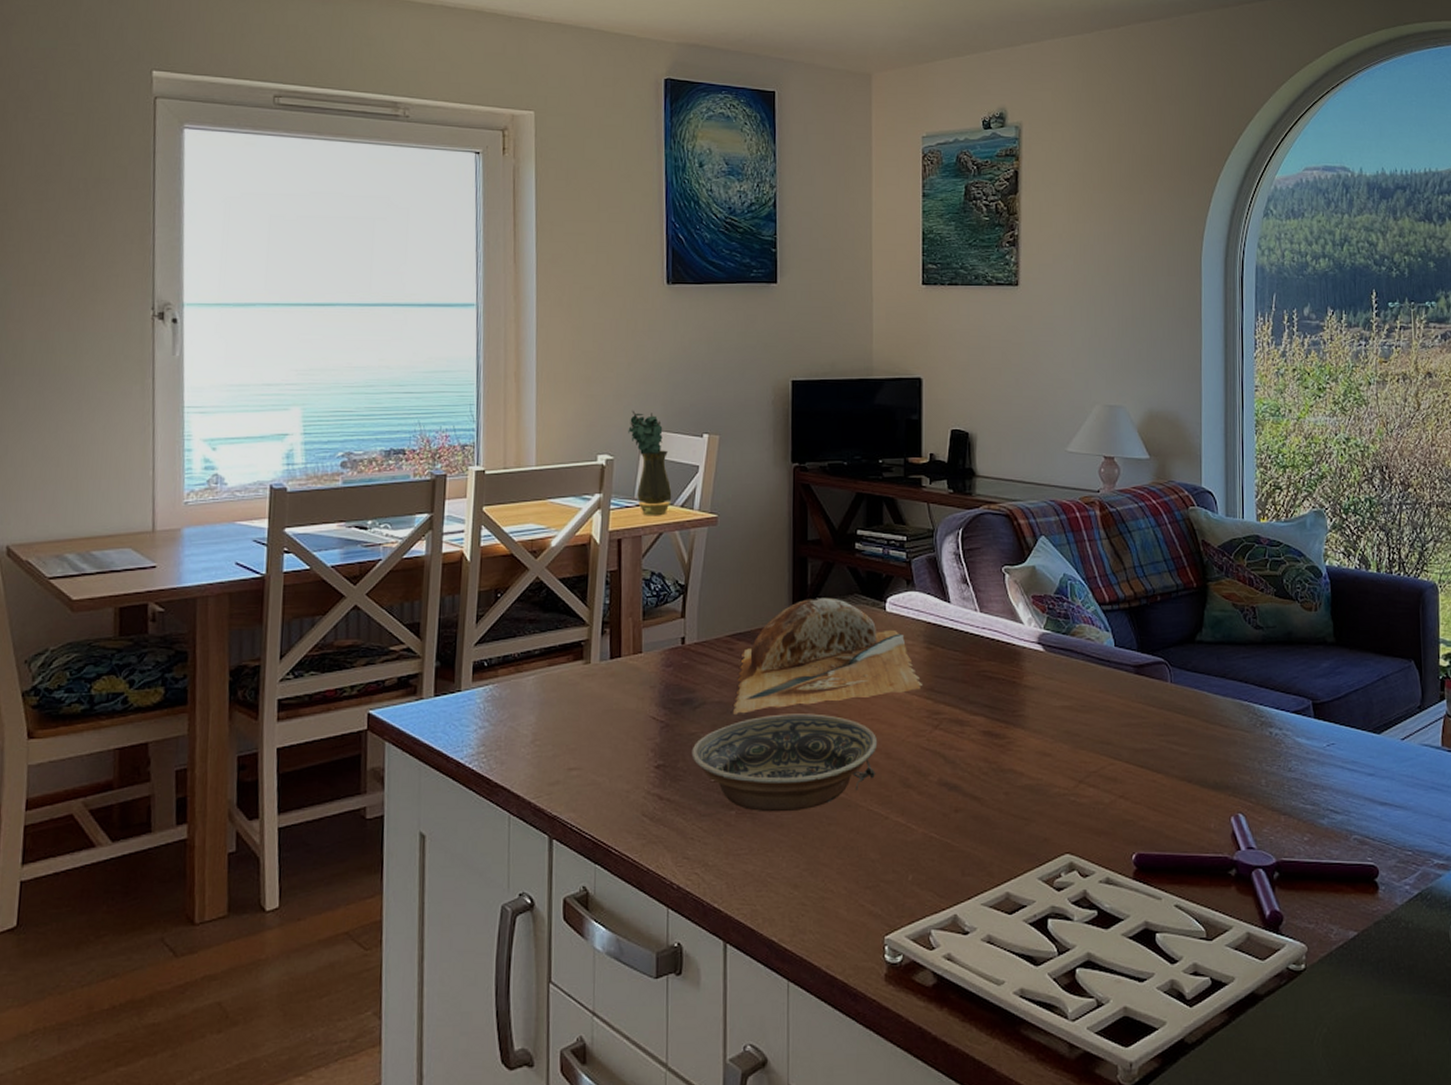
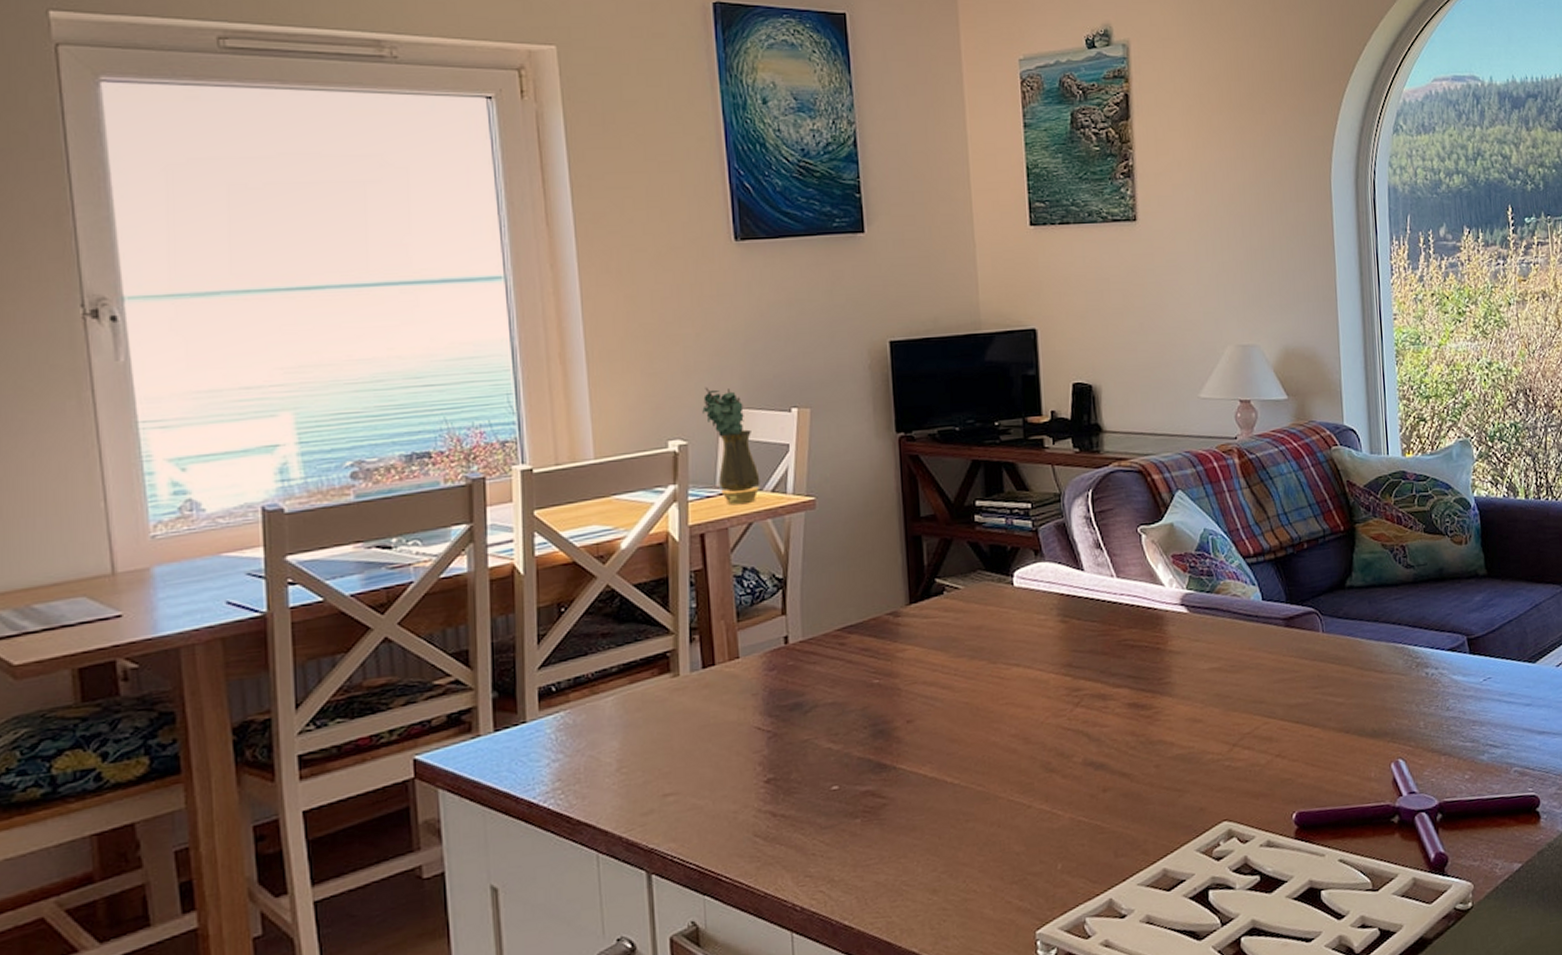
bowl: present [691,713,878,812] -> none [805,704,1015,817]
chopping board: present [731,597,924,714] -> none [847,577,1060,715]

